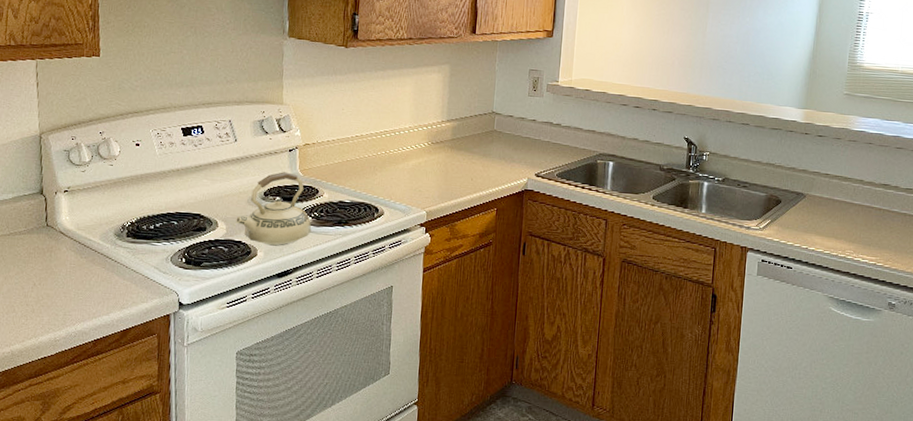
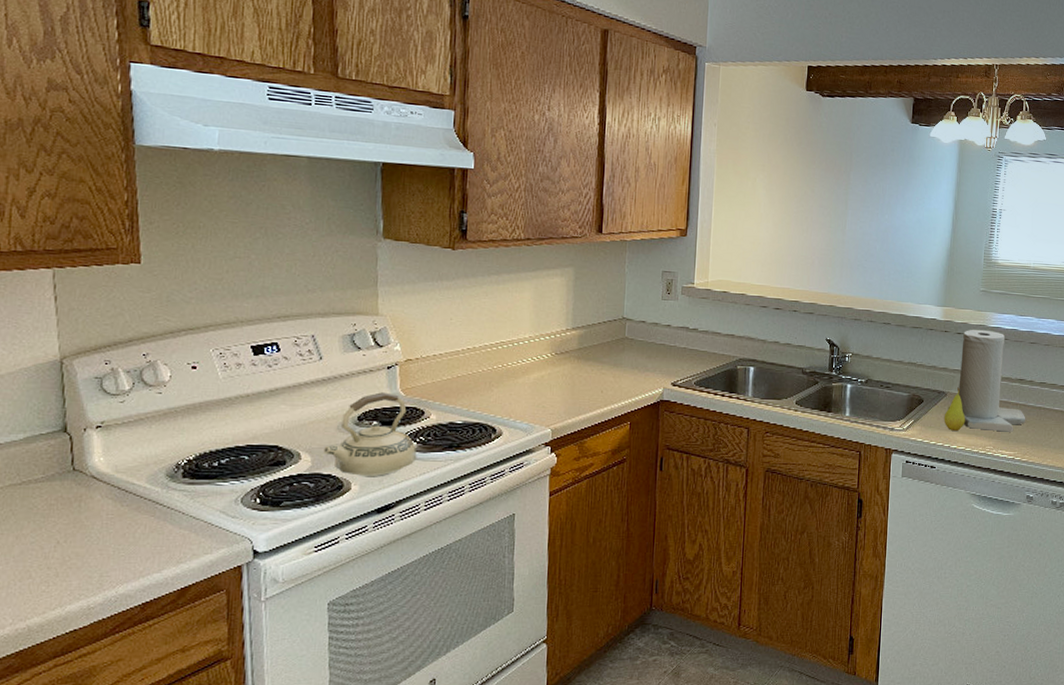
fruit: none [802,189,825,233] -> present [944,387,966,431]
paper towel: none [806,132,890,237] -> present [948,329,1026,432]

